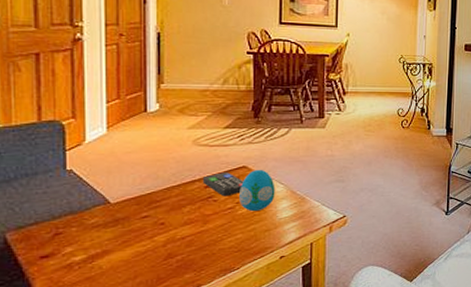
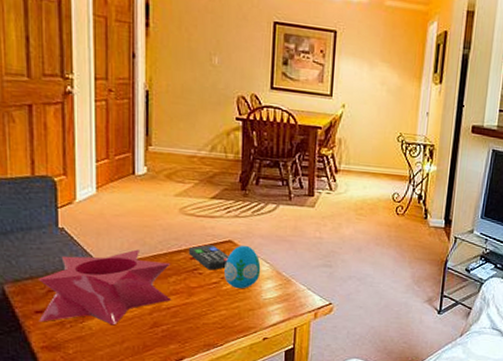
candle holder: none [43,184,187,267] -> present [37,249,172,326]

